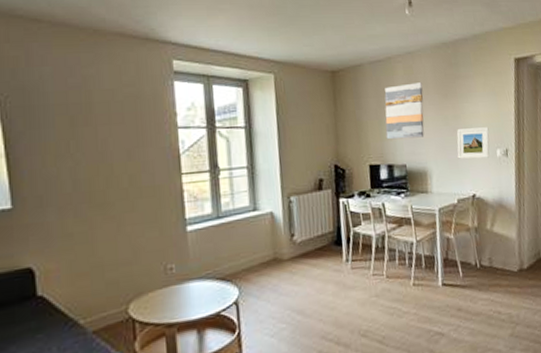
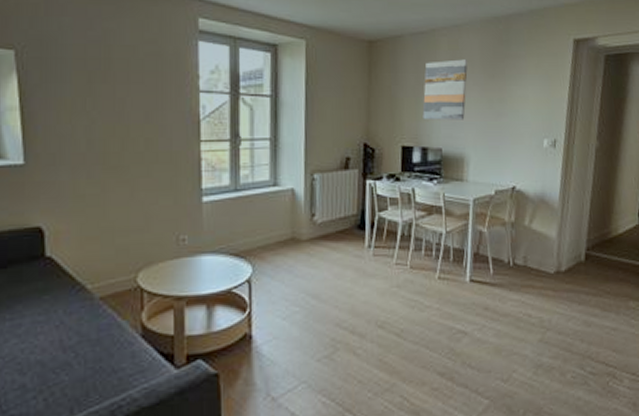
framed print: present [456,127,490,160] -> none [499,114,538,148]

